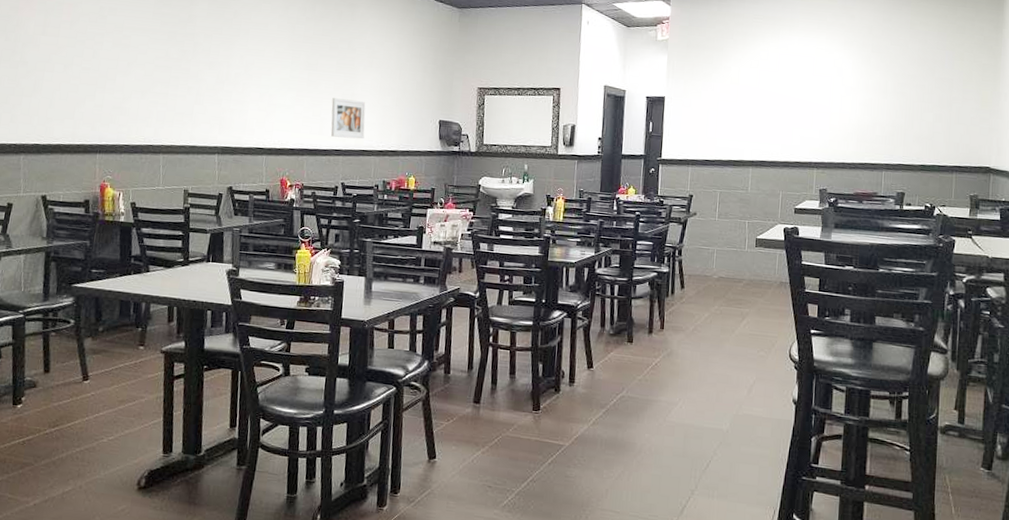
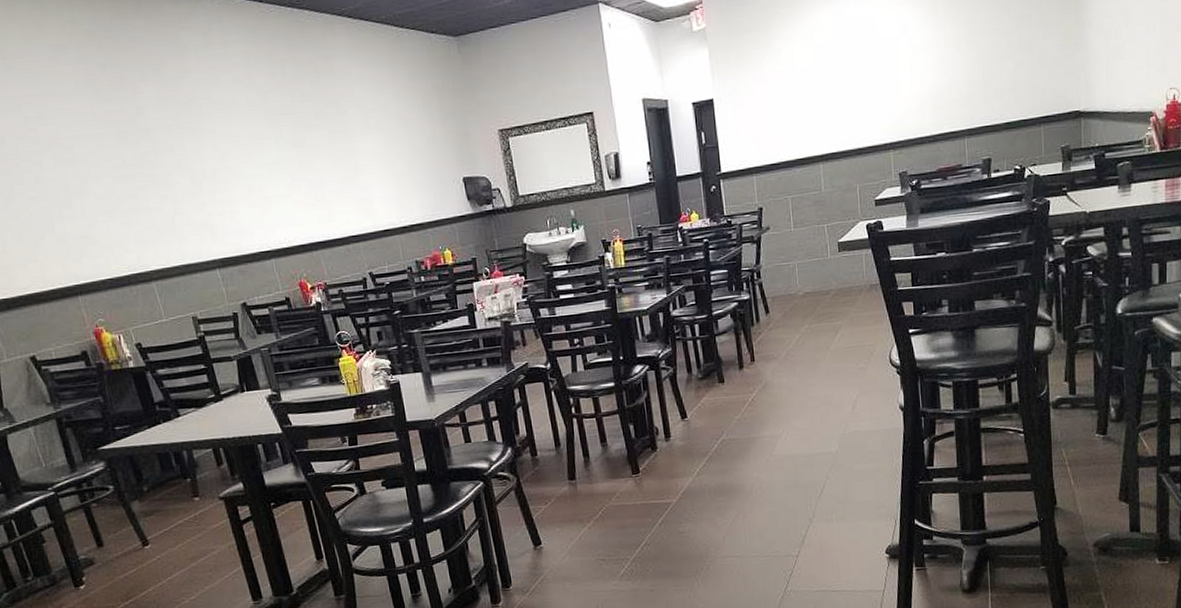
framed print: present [331,98,366,139] -> none [333,172,382,221]

